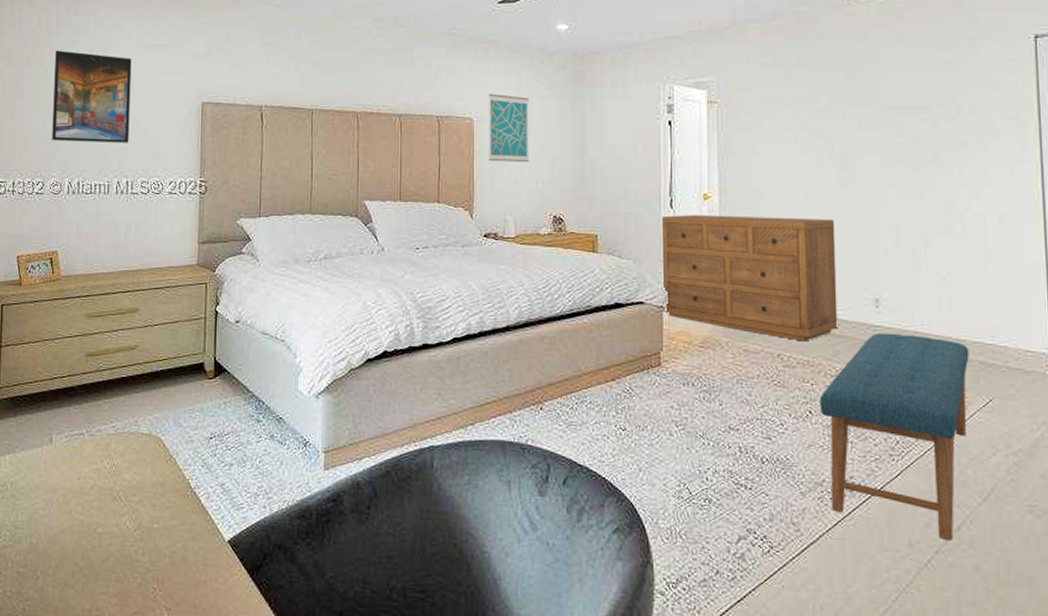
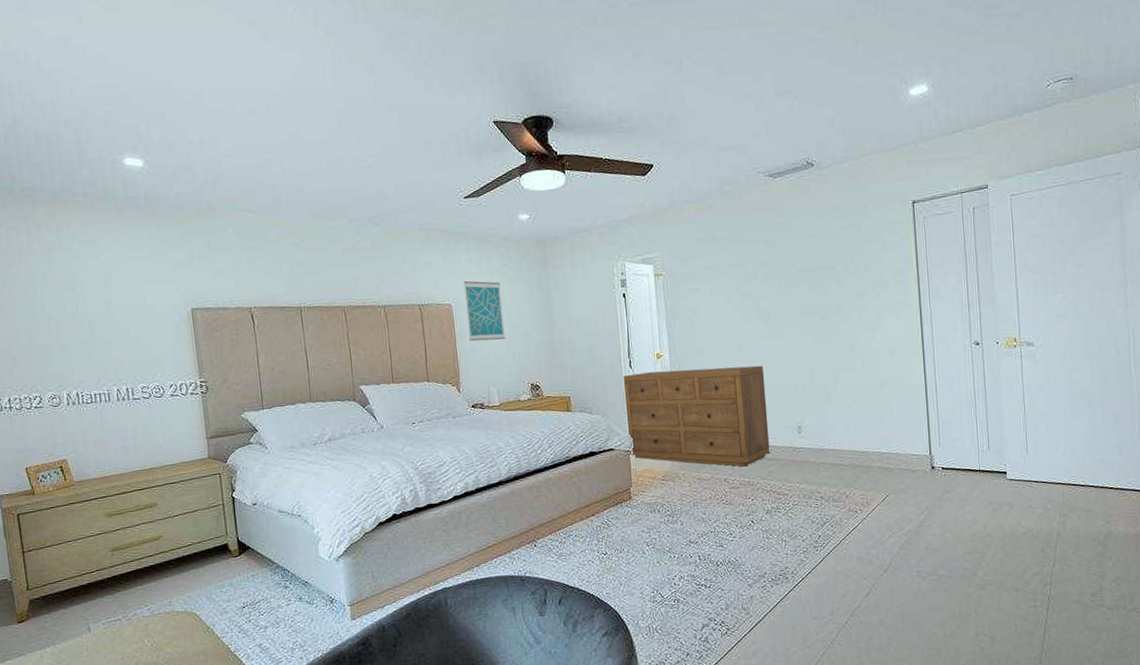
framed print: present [52,50,132,143] -> none [32,268,123,357]
bench: present [820,332,969,541] -> none [759,451,871,606]

